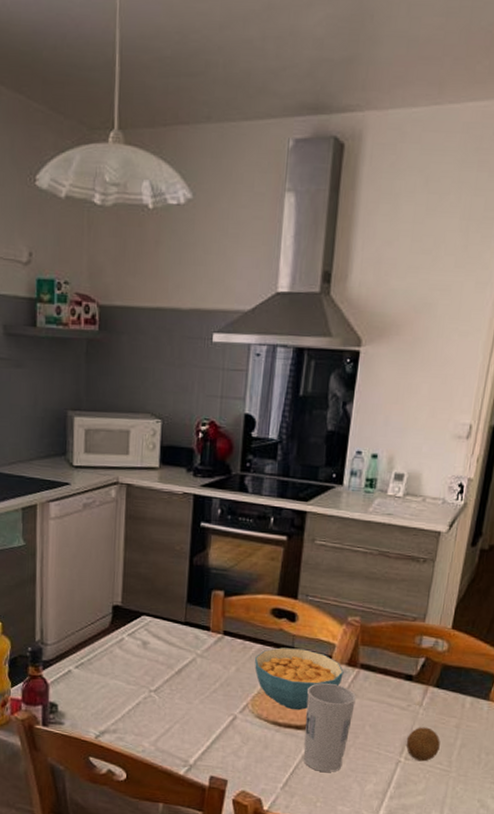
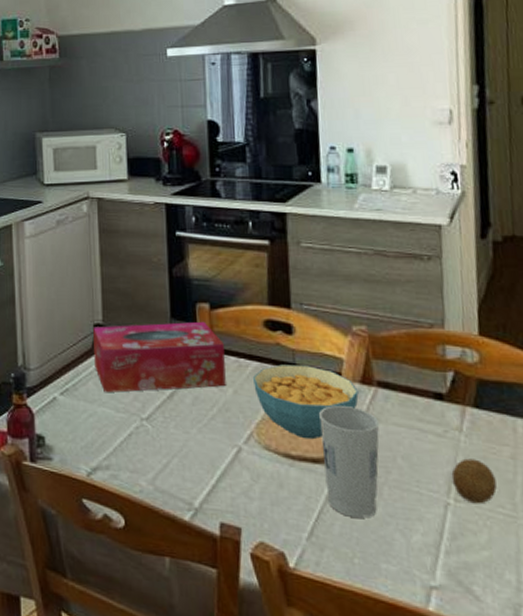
tissue box: none [110,607,233,668] -> present [93,321,226,393]

